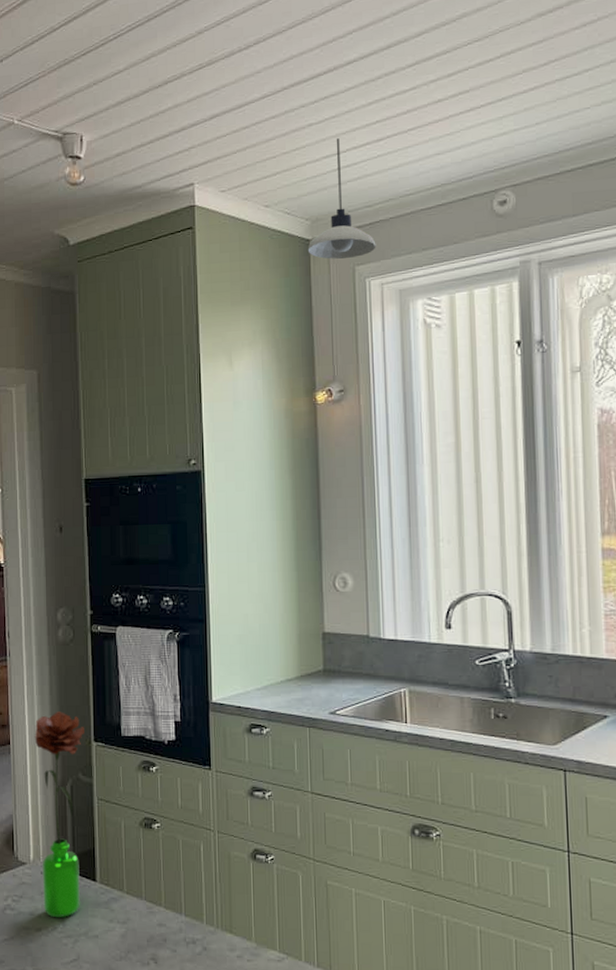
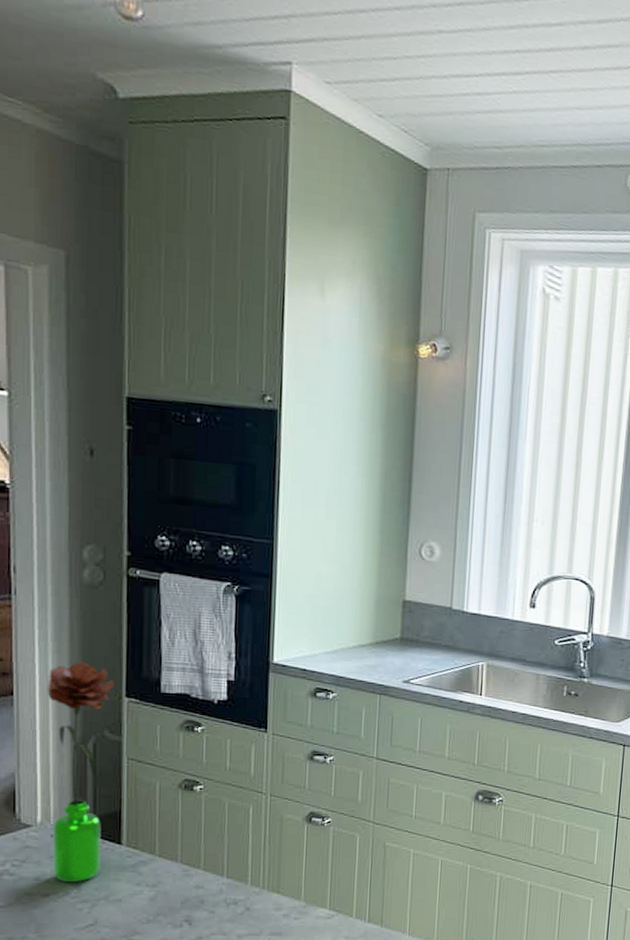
pendant light: present [307,138,376,259] -> none [424,57,502,203]

